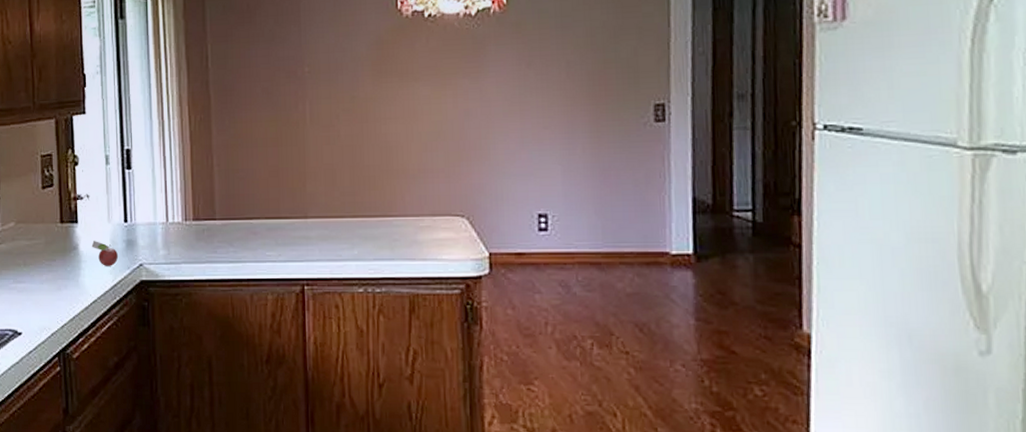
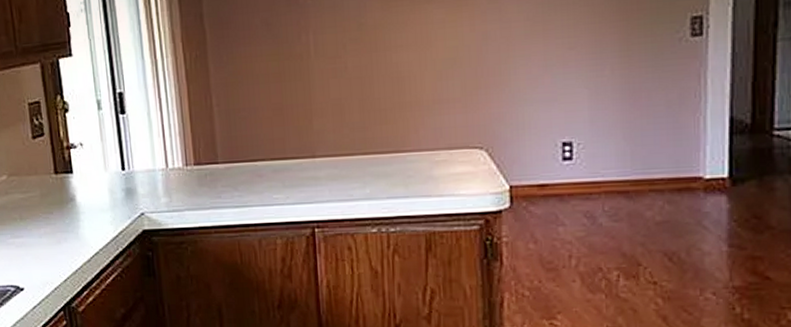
fruit: present [91,241,119,266] -> none [89,191,119,217]

